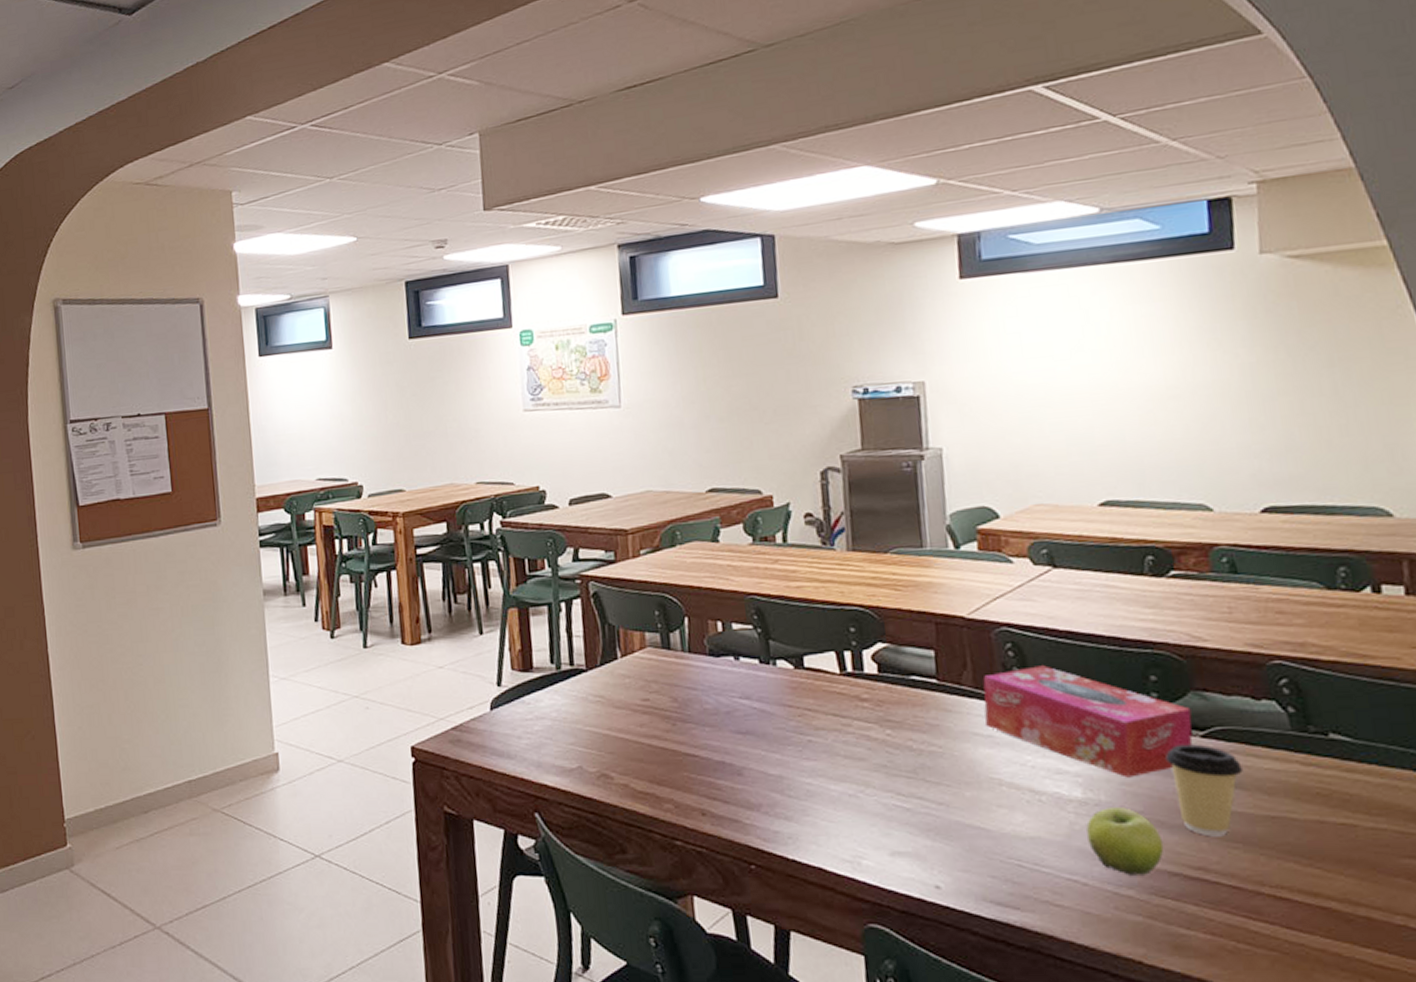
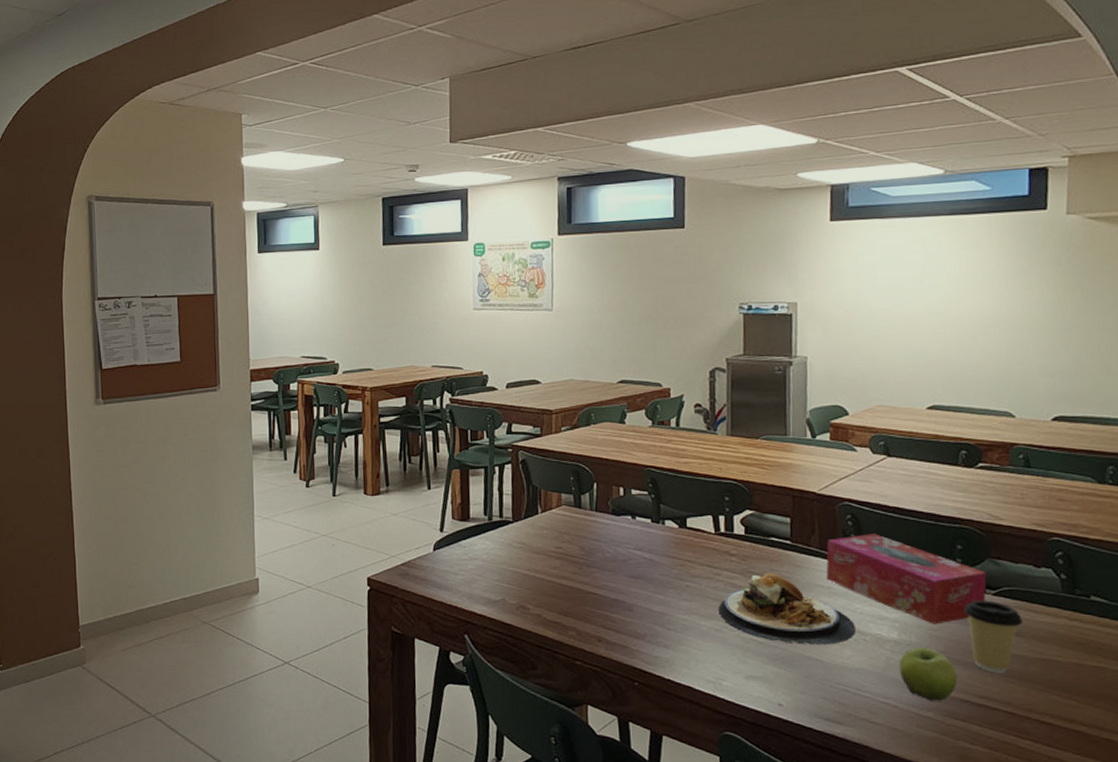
plate: none [850,720,1028,810] -> present [718,573,856,645]

